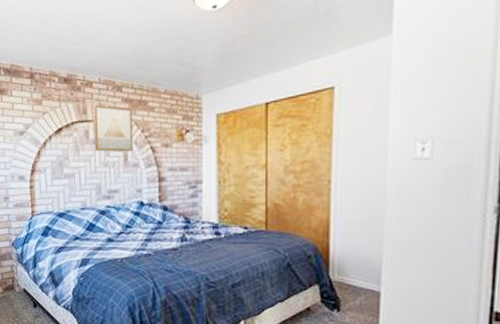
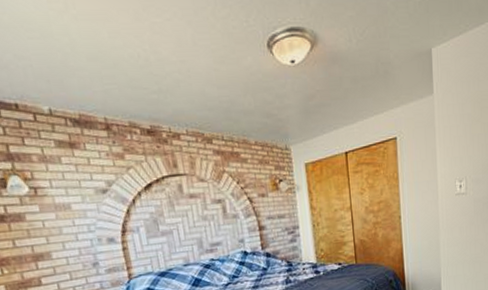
wall art: present [93,104,133,152] -> none [183,157,230,206]

